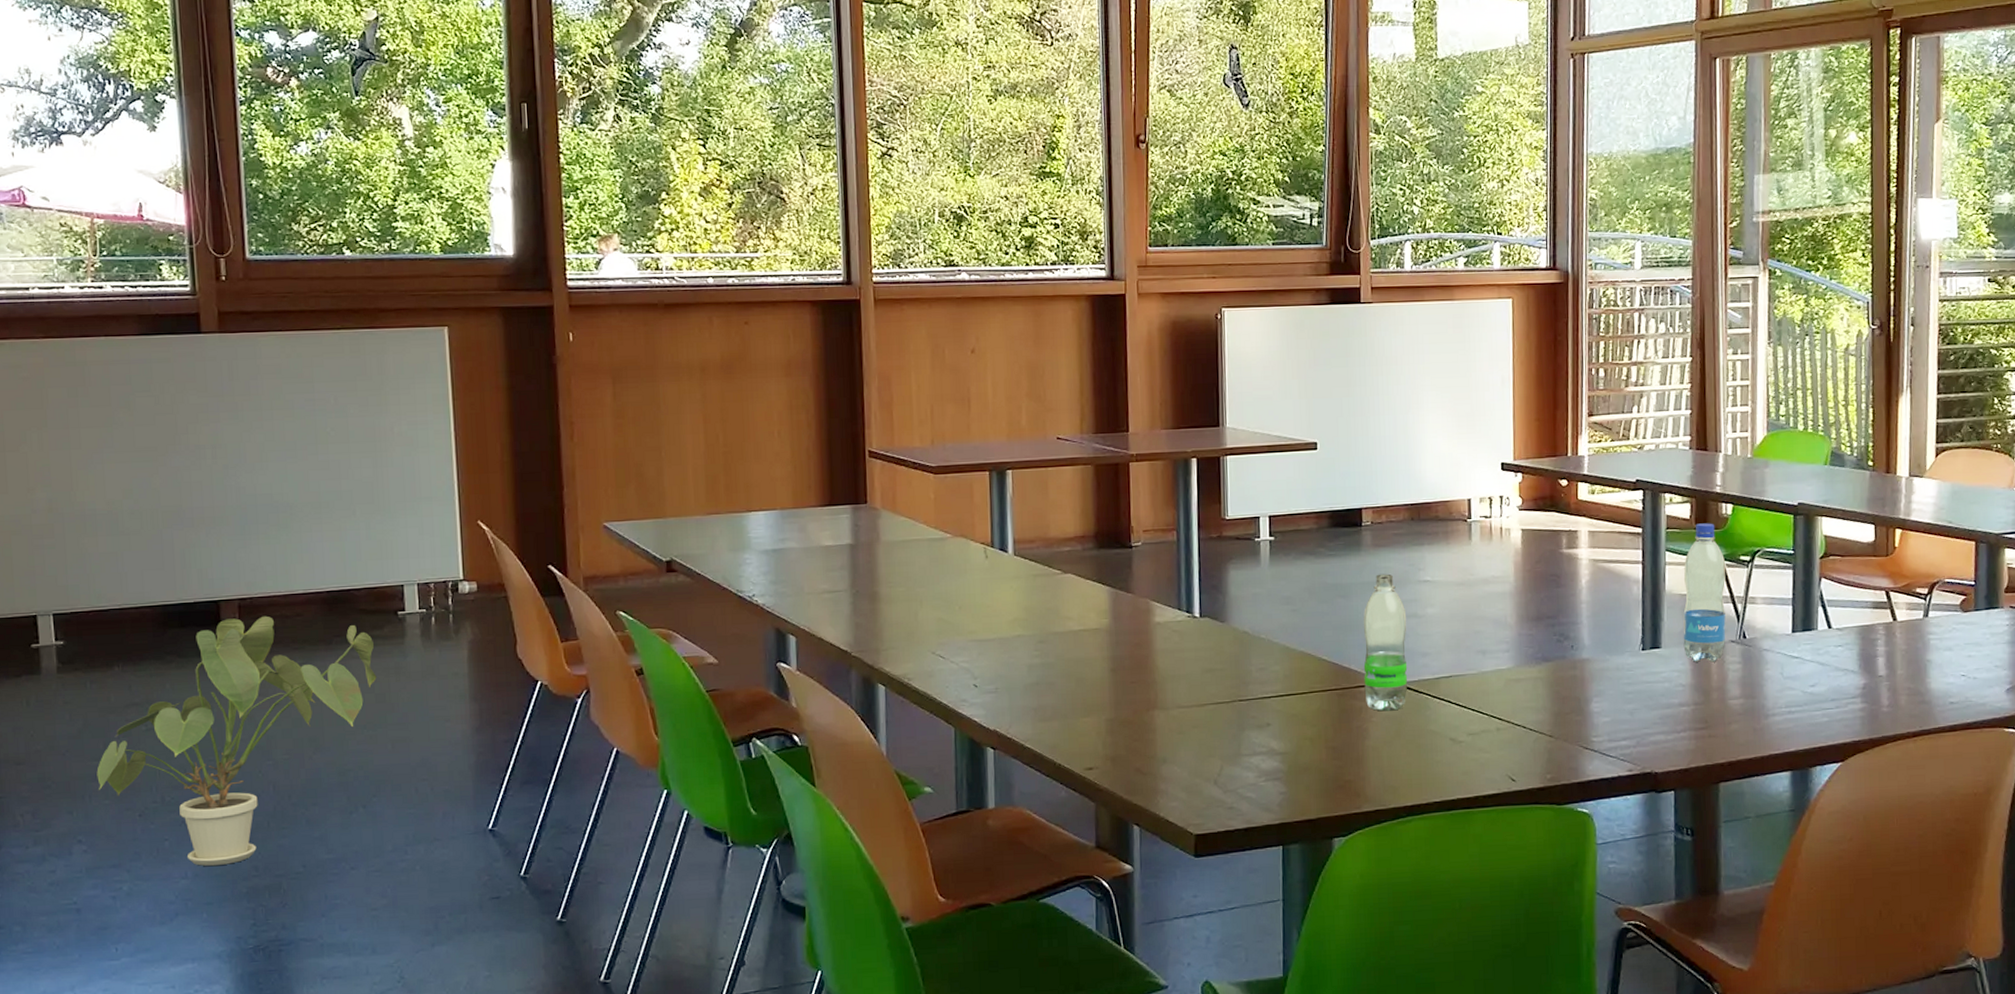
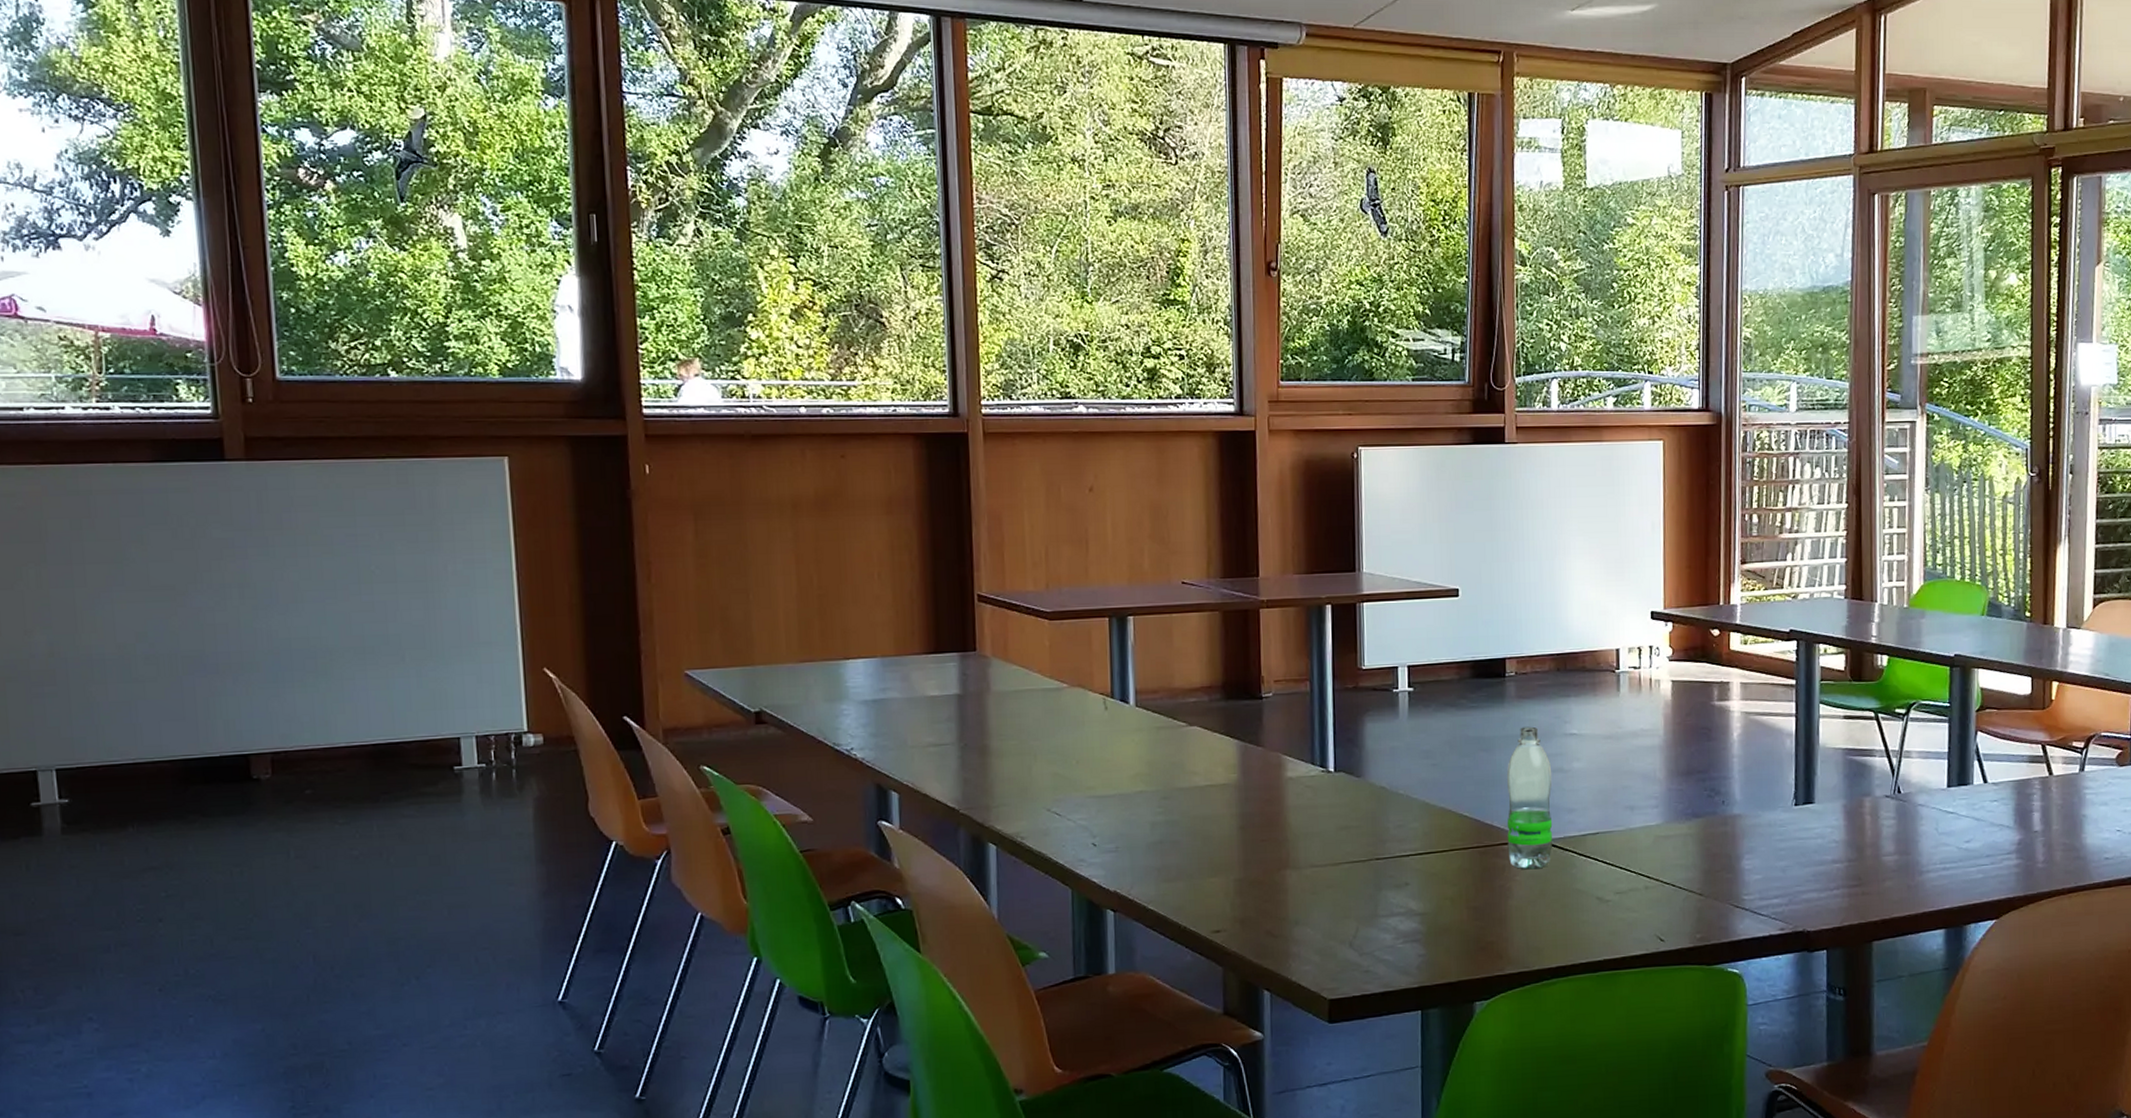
house plant: present [96,615,377,867] -> none [109,771,430,1045]
bottle: present [1683,523,1726,663] -> none [1837,674,1881,818]

